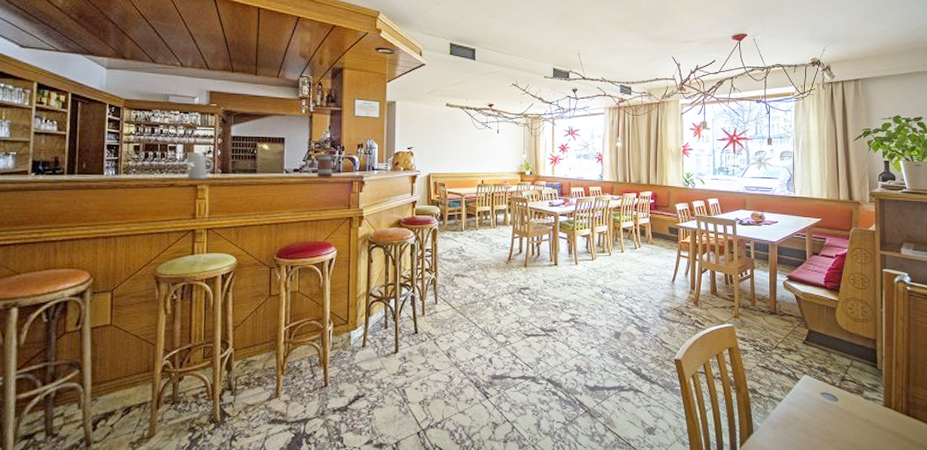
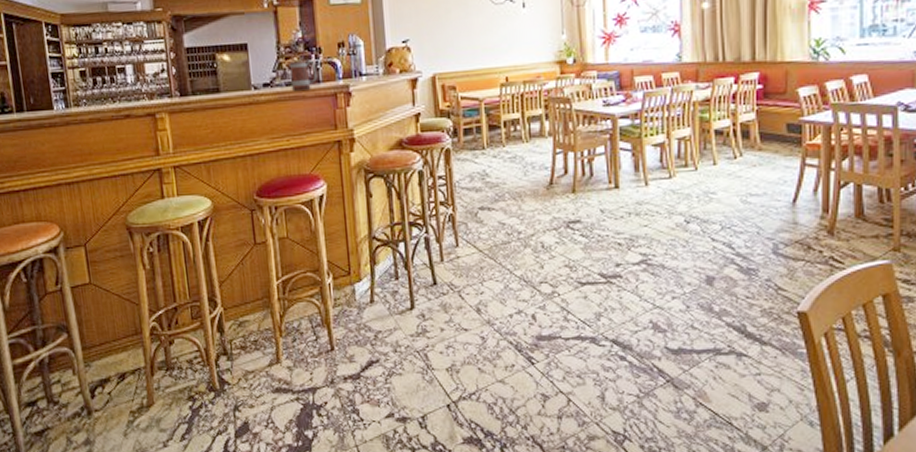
beer mug: present [186,153,214,180] -> none [137,73,171,107]

